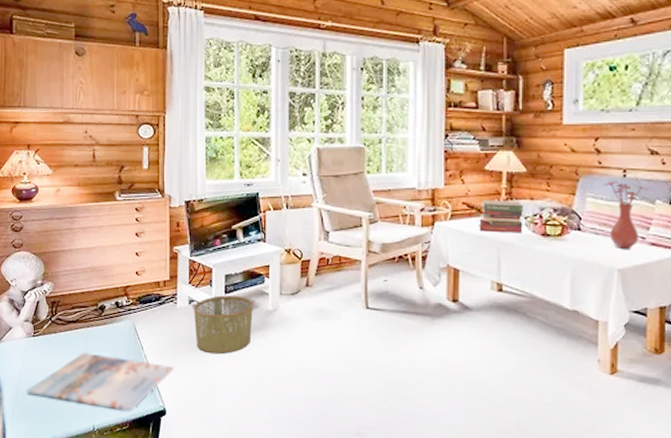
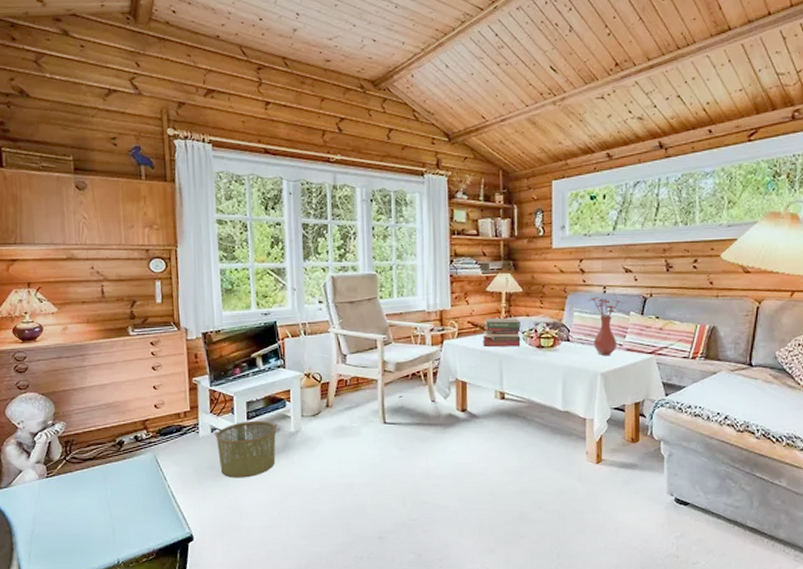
magazine: present [26,352,174,412] -> none [42,488,199,542]

